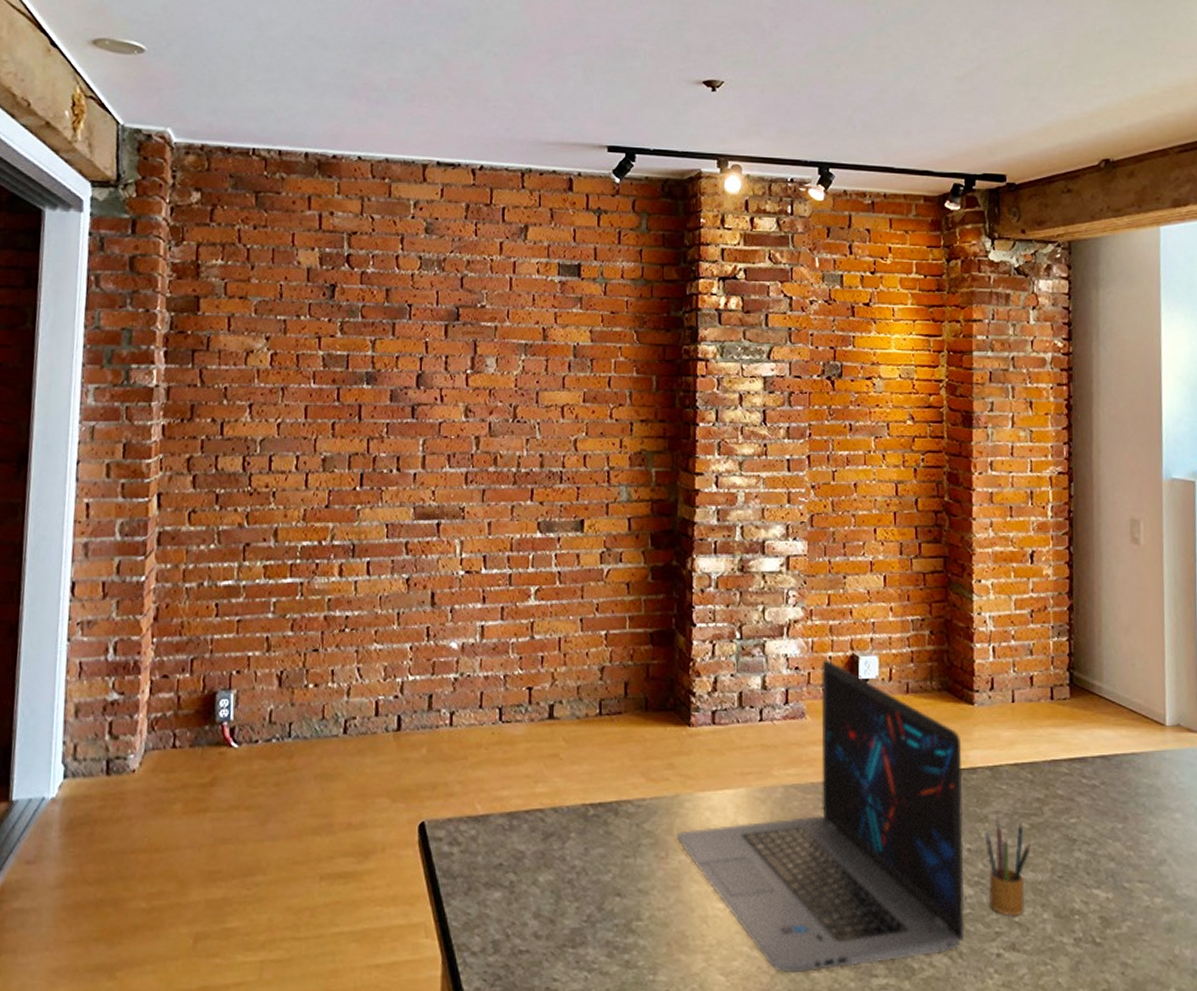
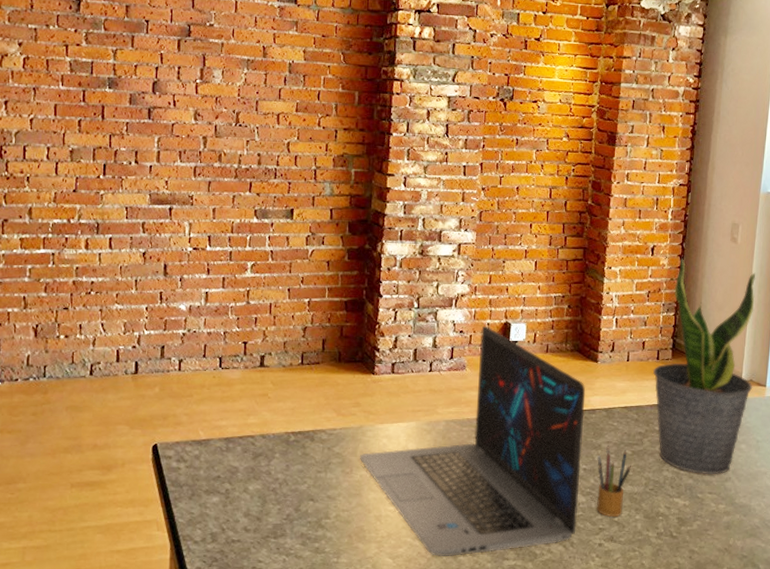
potted plant: none [1046,567,1182,856] -> present [652,259,756,475]

